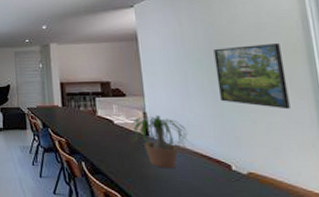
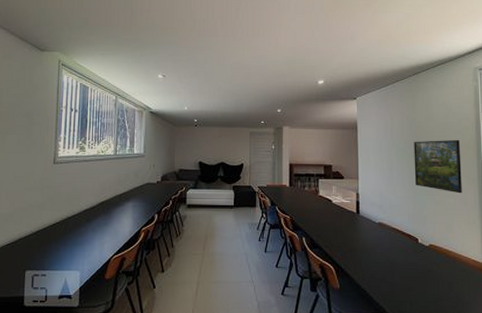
potted plant: present [131,115,194,169] -> none [345,196,393,243]

